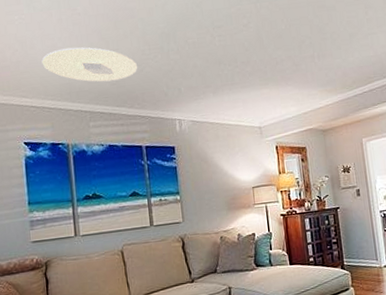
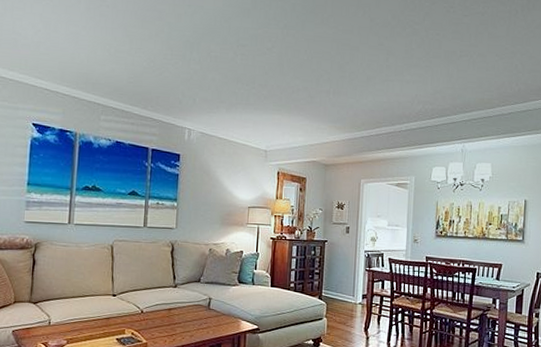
ceiling light: present [41,47,138,82] -> none [63,37,158,80]

